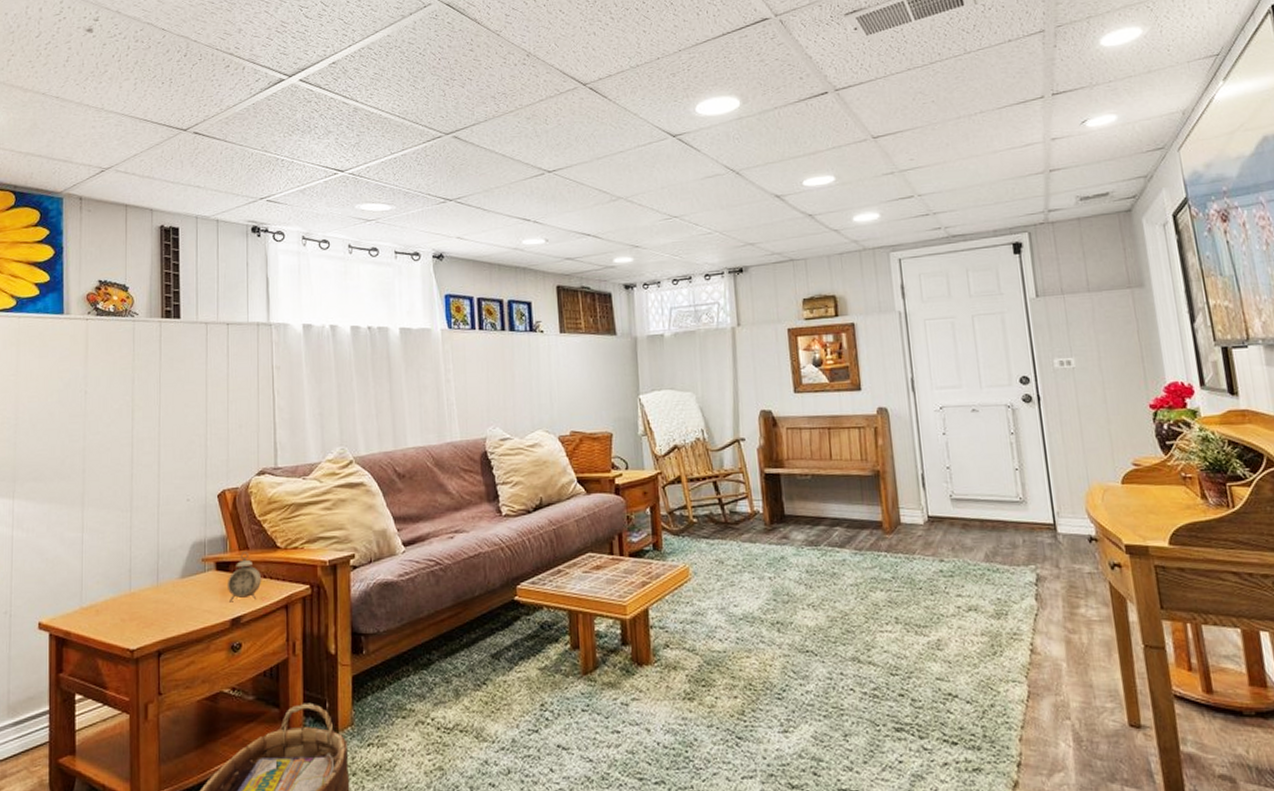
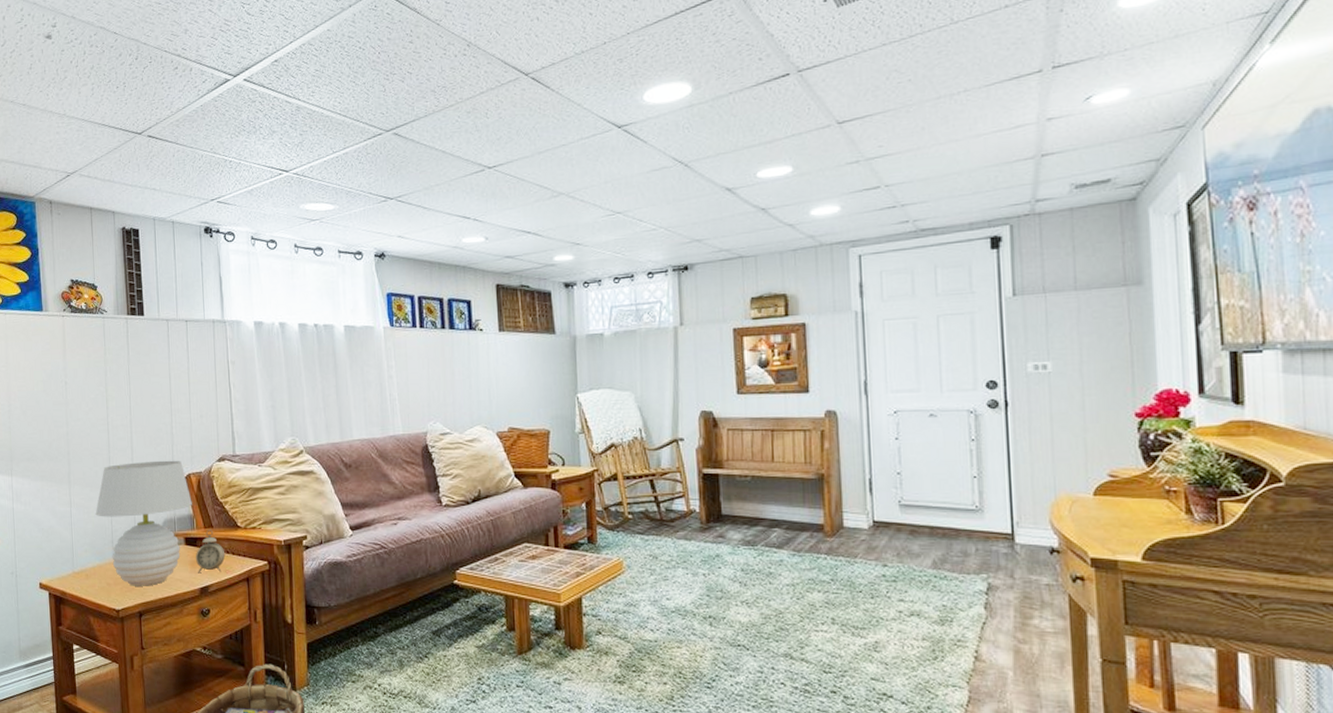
table lamp: none [111,475,226,621] -> present [95,460,192,586]

